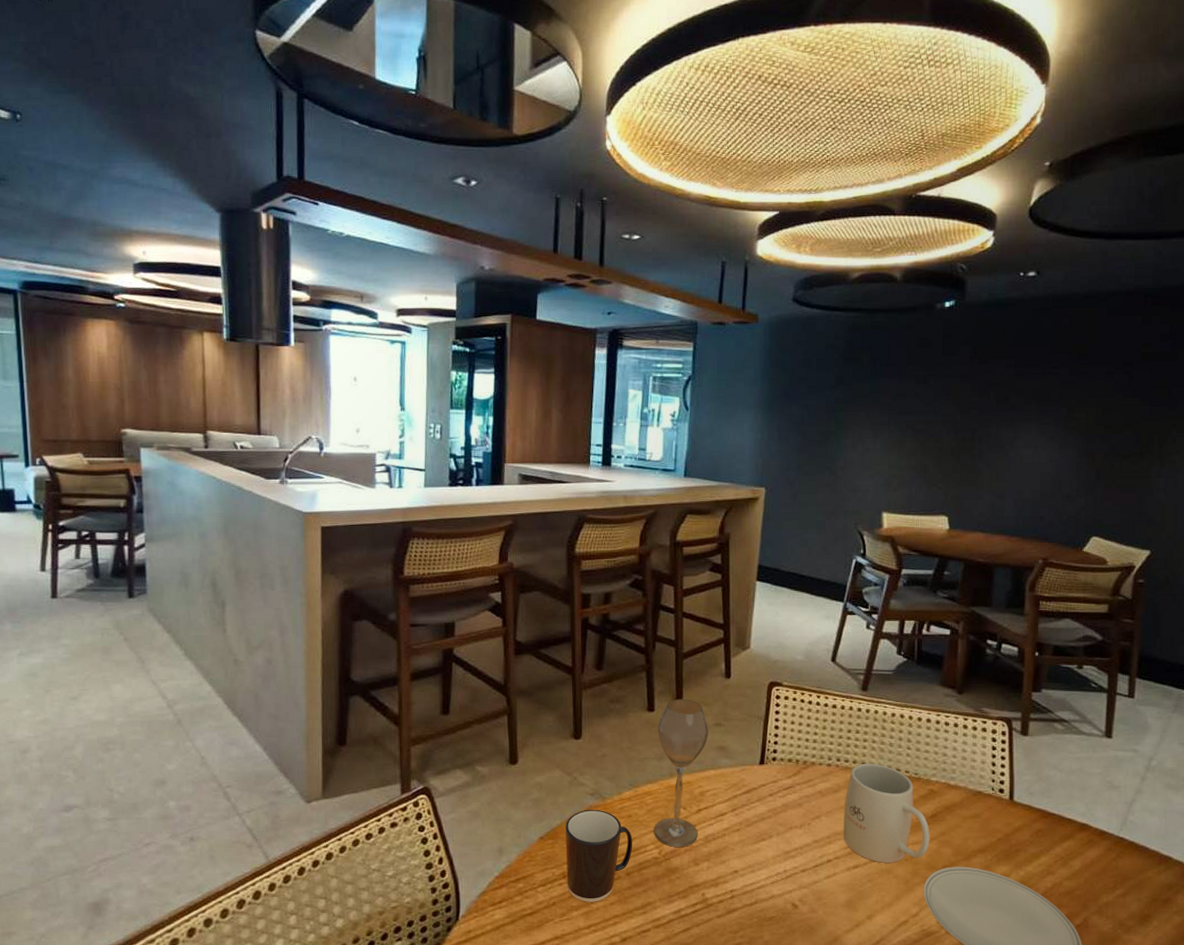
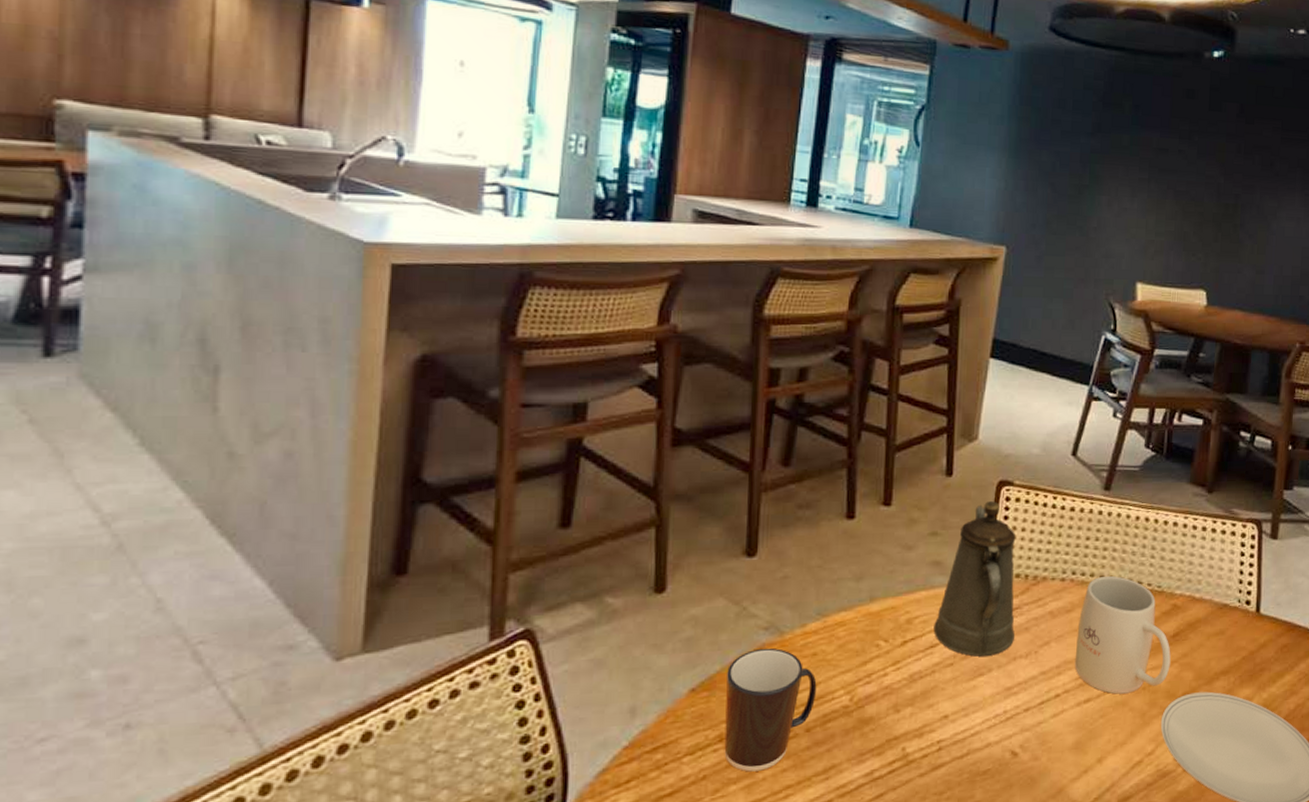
wineglass: present [653,699,708,847] -> none [844,503,922,691]
coffee pot: none [722,699,790,825] -> present [933,501,1016,657]

